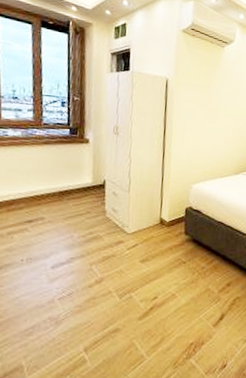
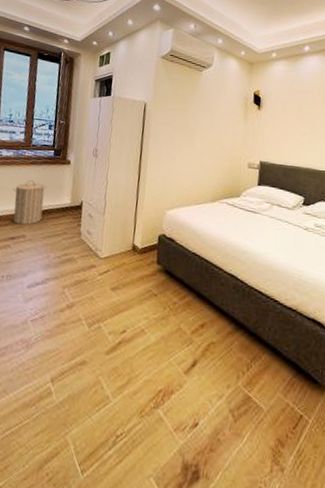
laundry hamper: none [24,161,64,207] -> present [12,180,47,225]

